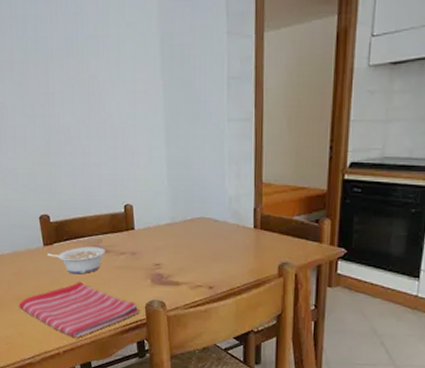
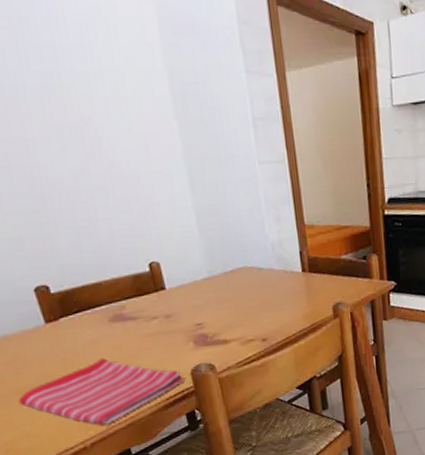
legume: present [48,246,105,274] -> none [53,314,131,351]

